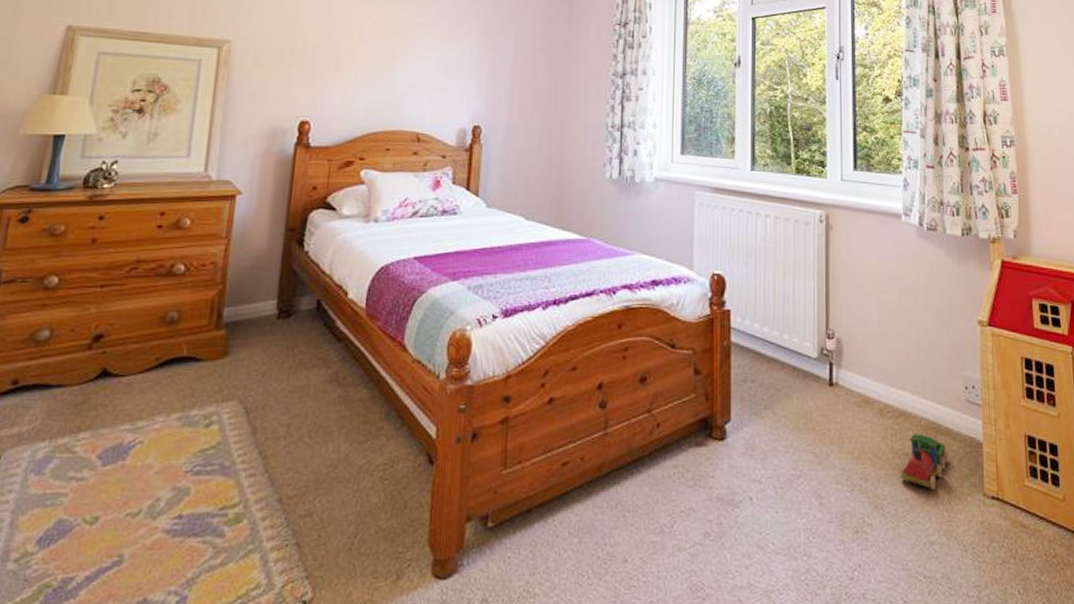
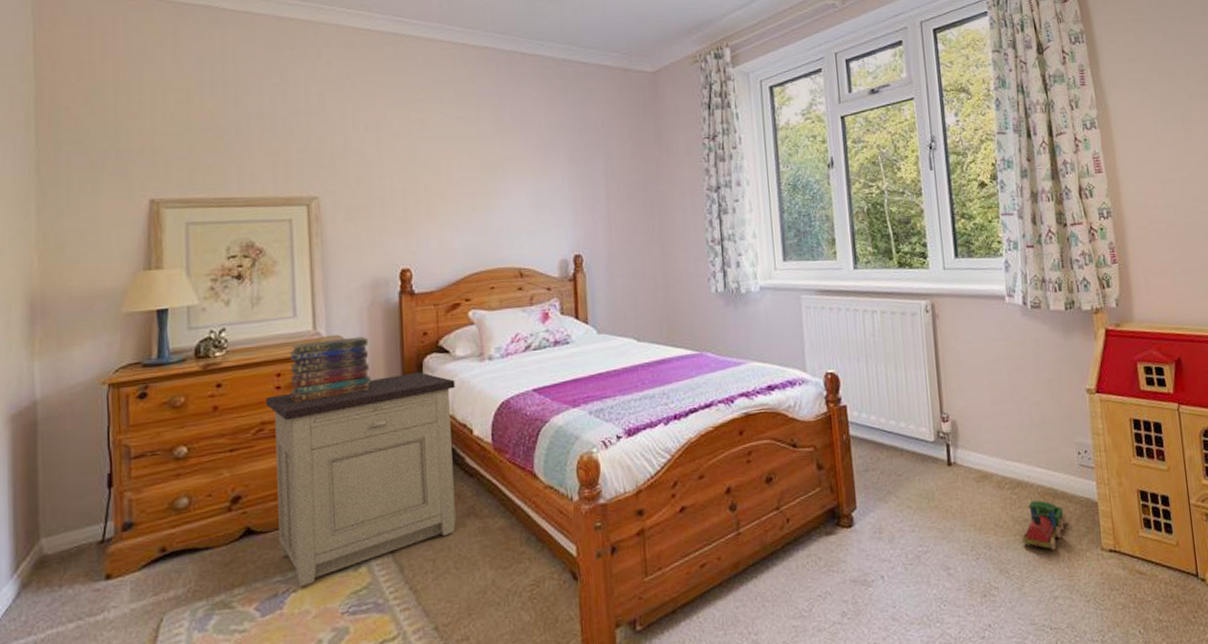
nightstand: none [134,226,338,439] -> present [266,372,456,587]
book stack: none [169,183,257,244] -> present [289,336,371,403]

